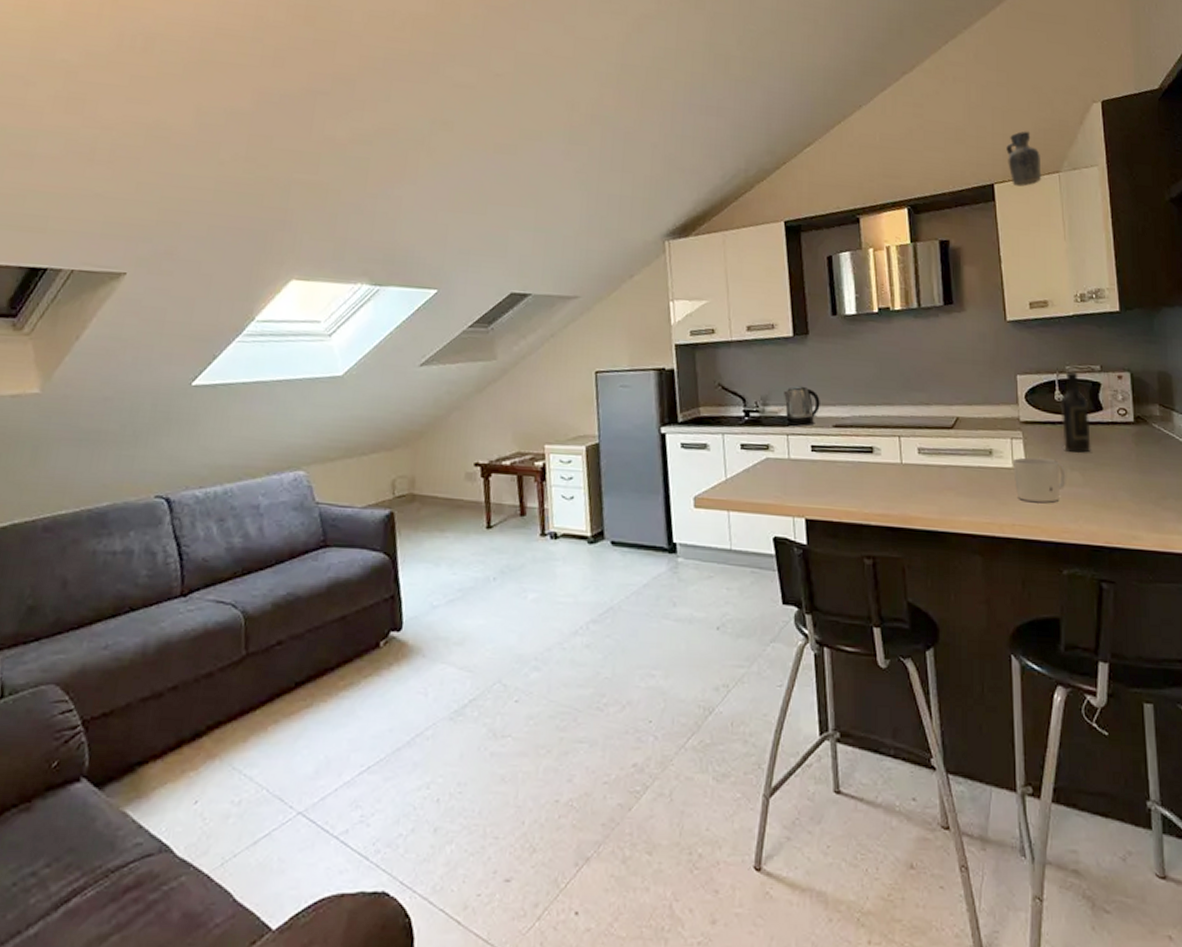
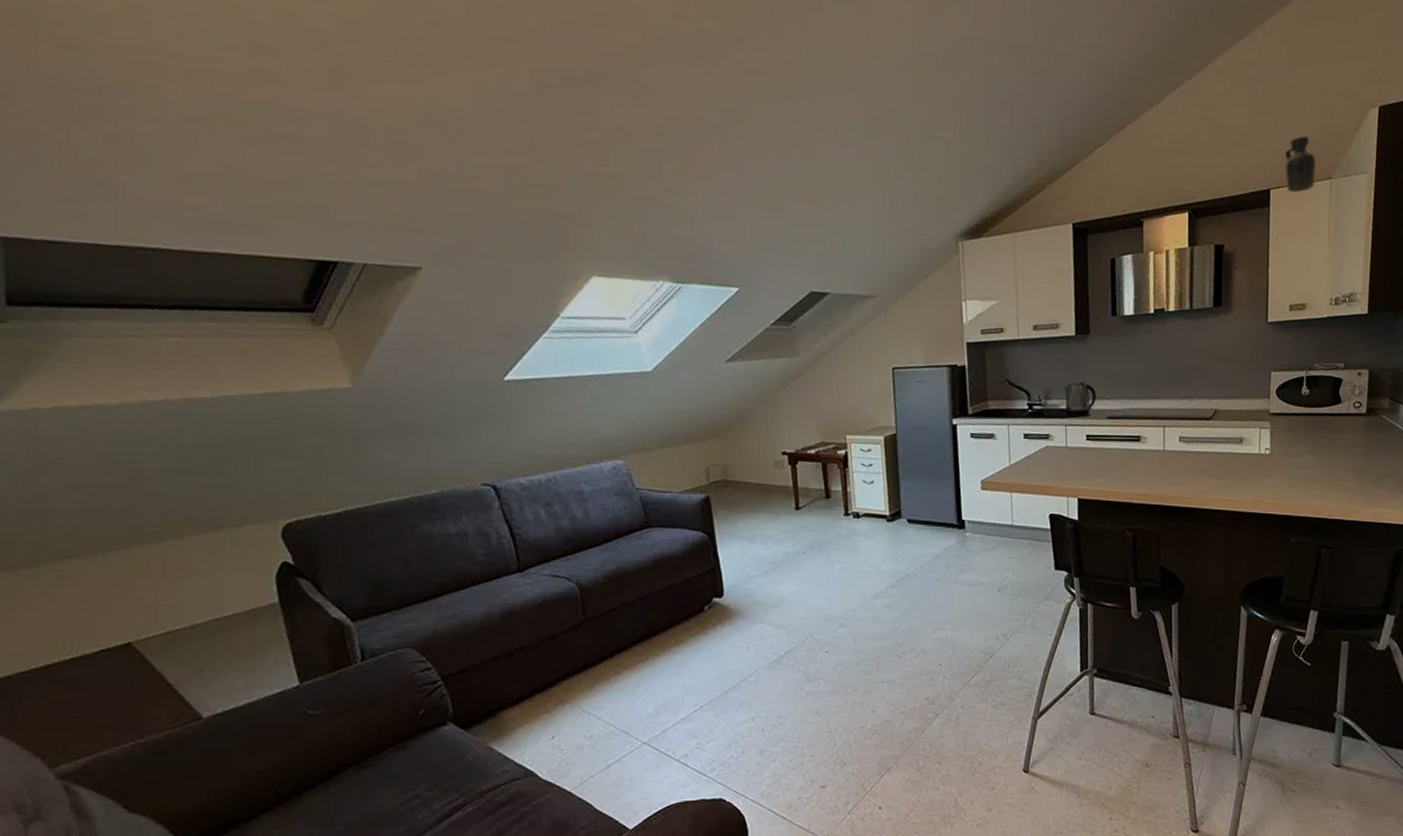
mug: present [1013,457,1067,504] -> none [1259,444,1304,484]
wine bottle: present [1060,370,1091,454] -> none [1304,368,1329,441]

